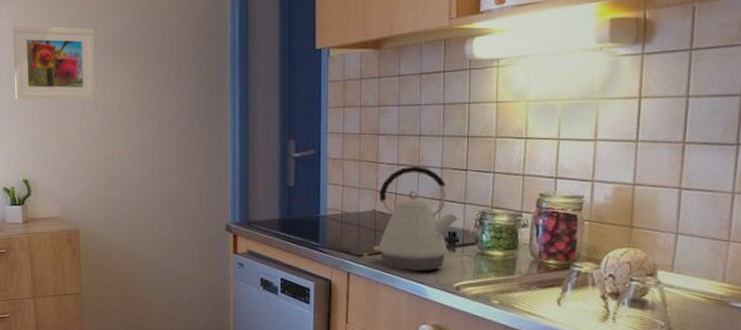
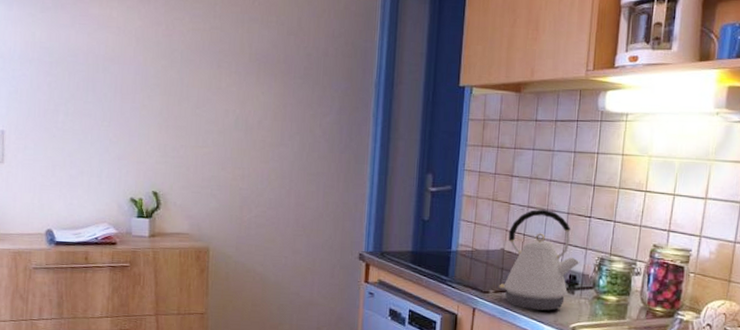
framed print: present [13,25,96,101] -> none [149,28,238,115]

